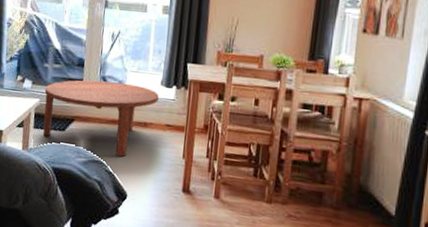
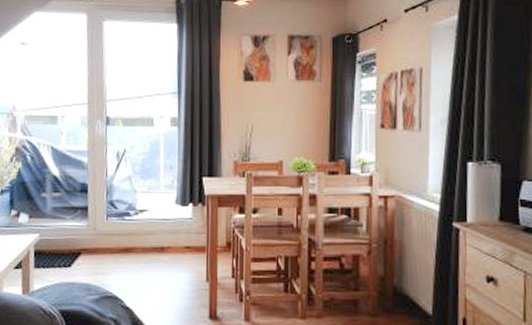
coffee table: present [43,80,159,157] -> none [44,205,174,289]

